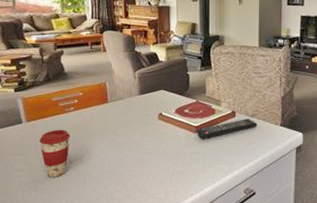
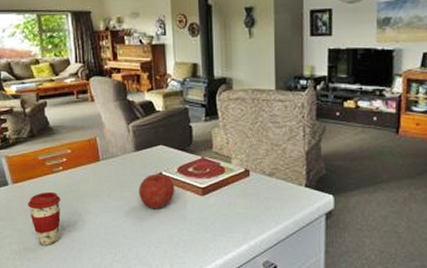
fruit: none [141,113,173,145] -> present [139,172,175,210]
remote control: present [197,119,258,140] -> none [204,178,277,203]

